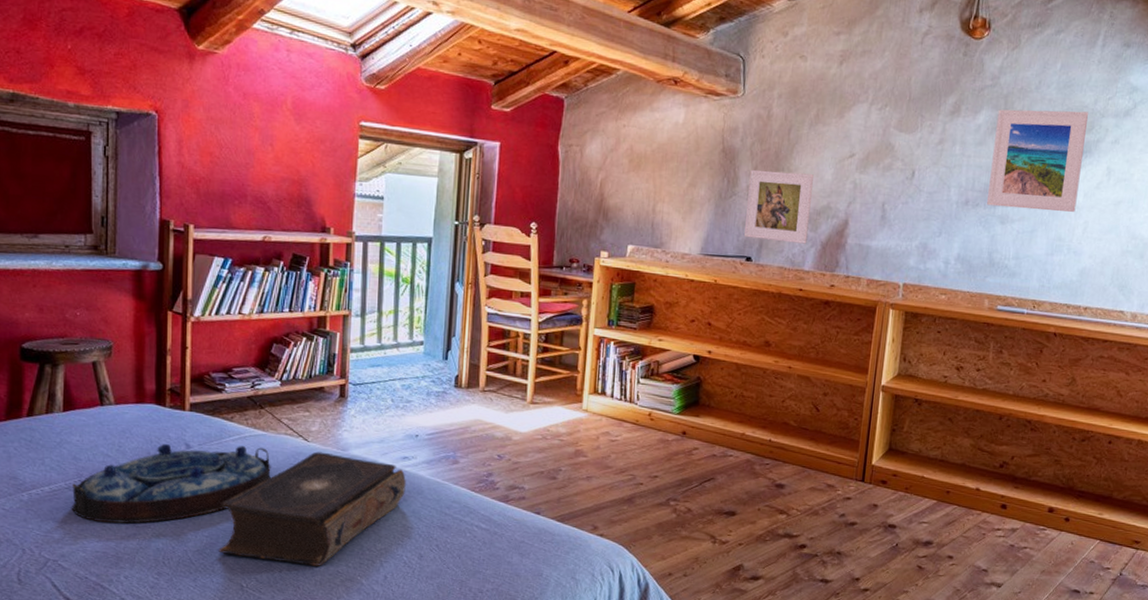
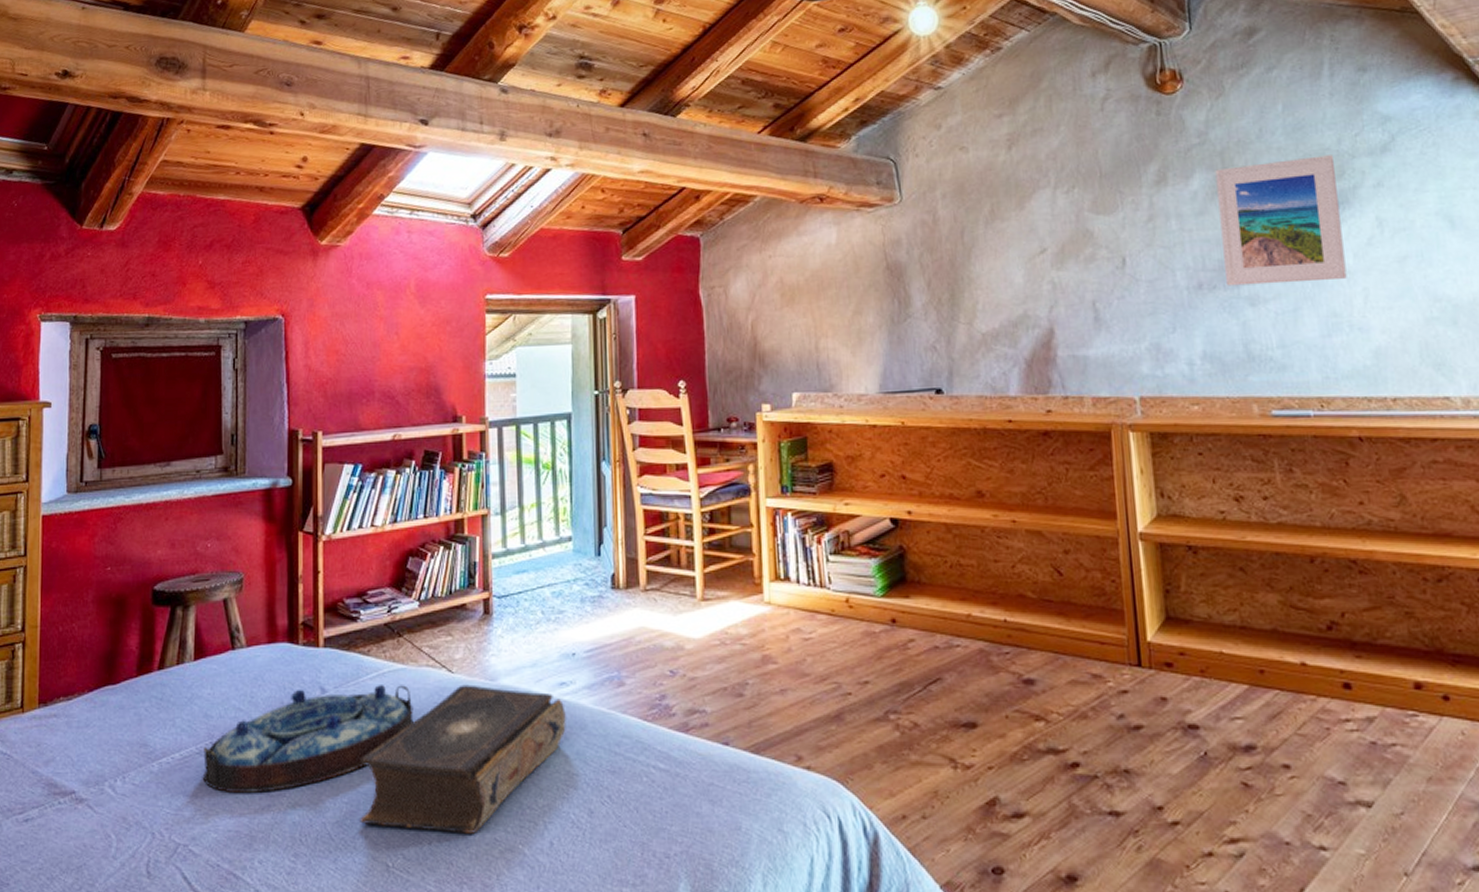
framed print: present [744,169,814,244] -> none [923,280,1007,366]

